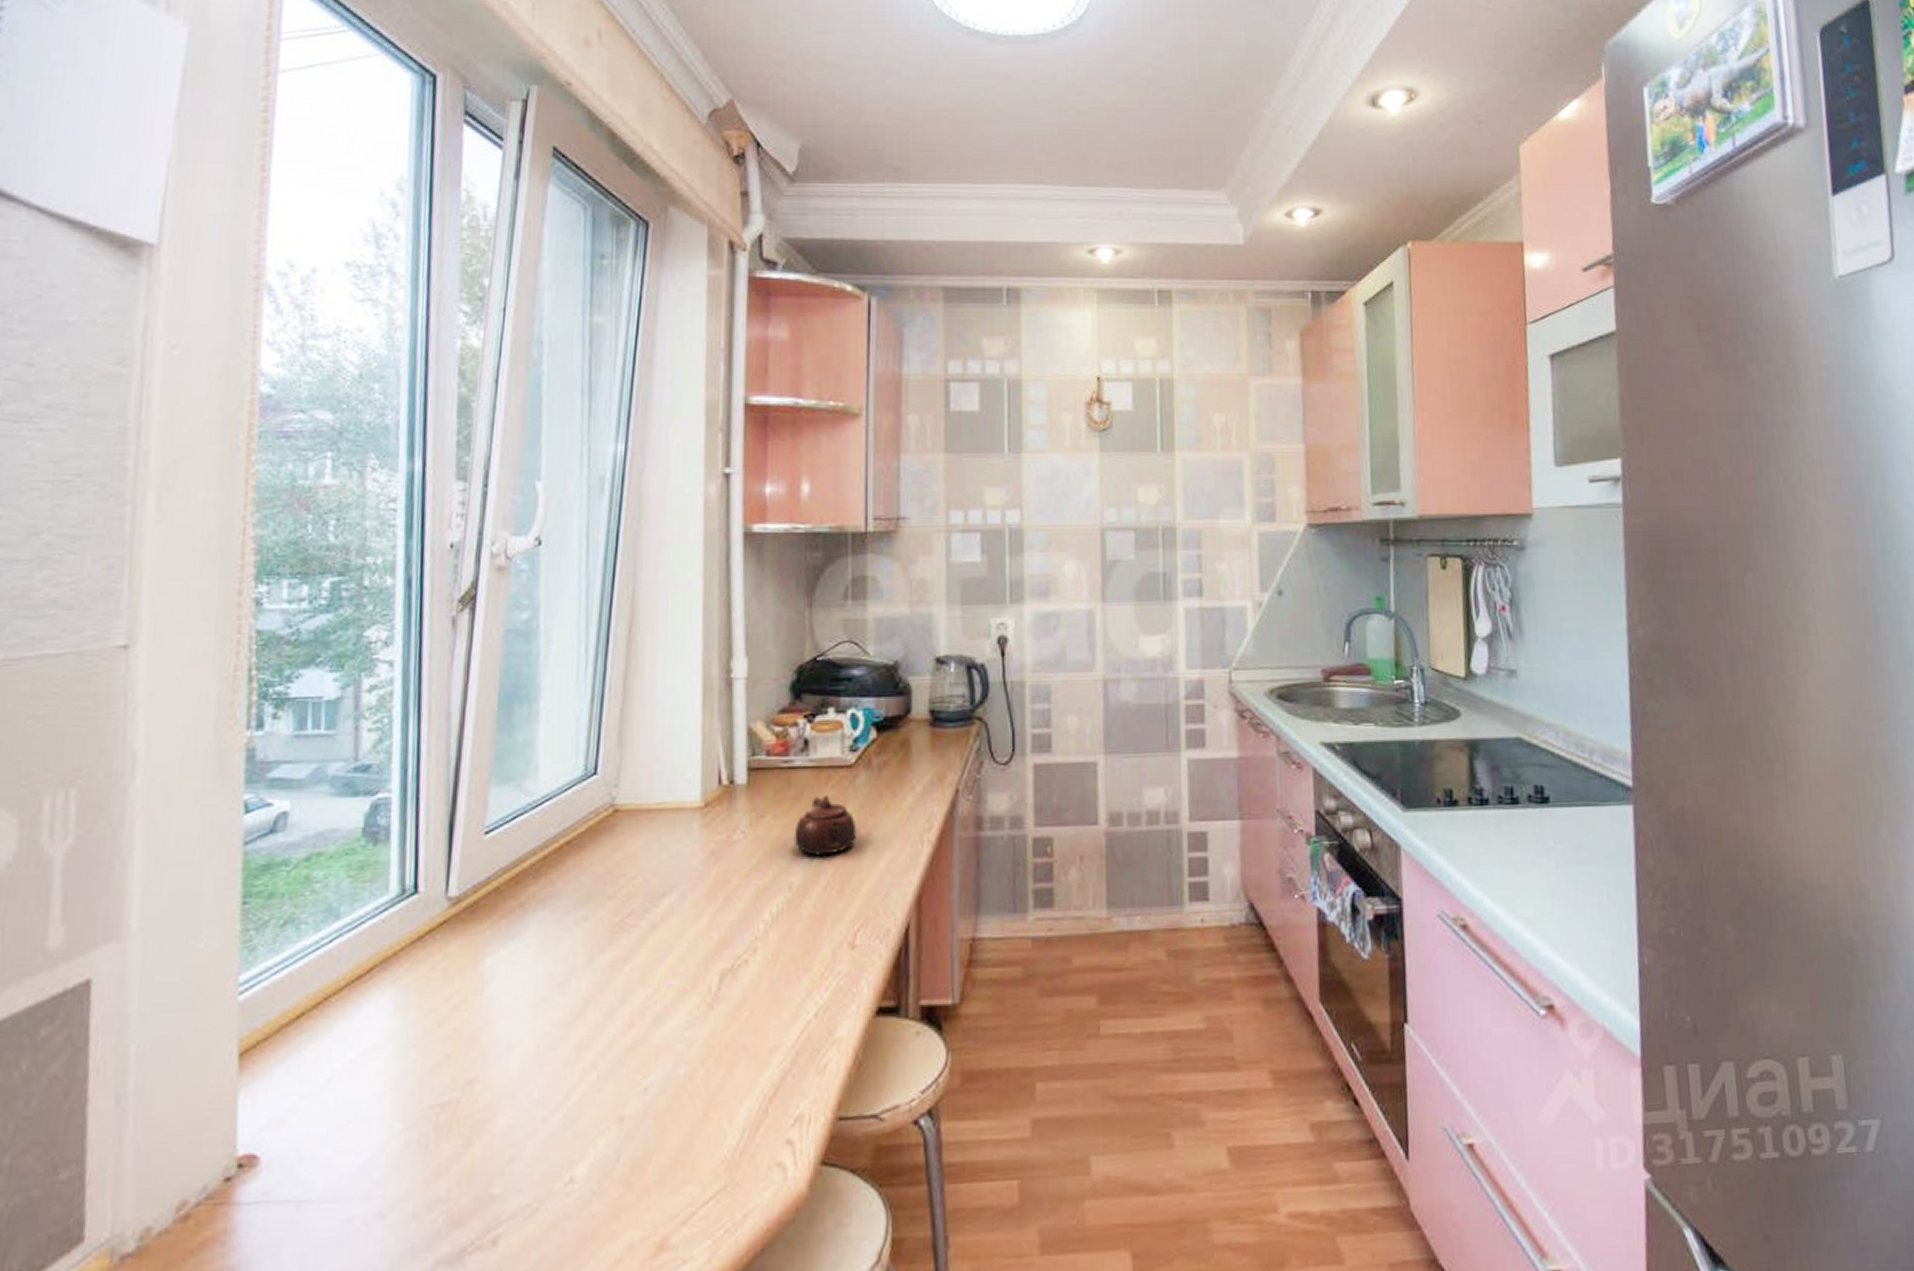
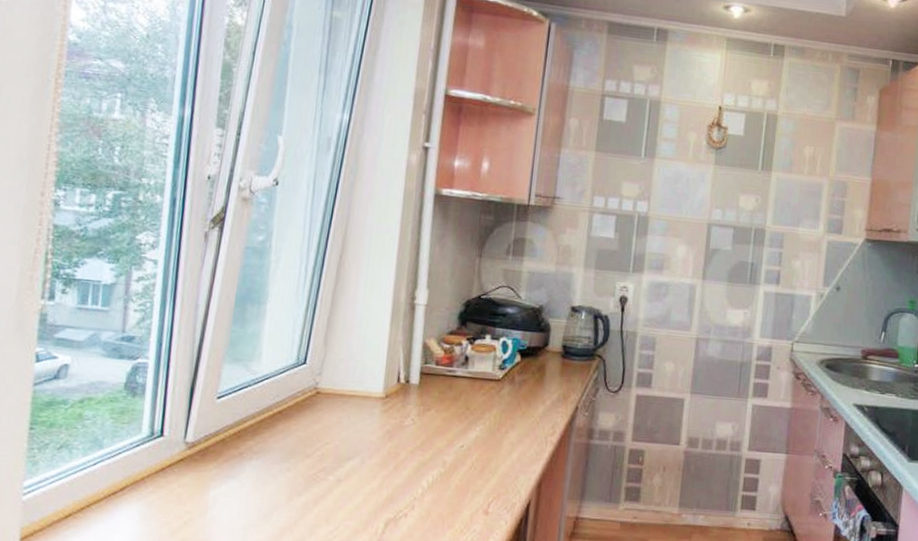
teapot: present [794,795,857,856] -> none [450,399,499,444]

